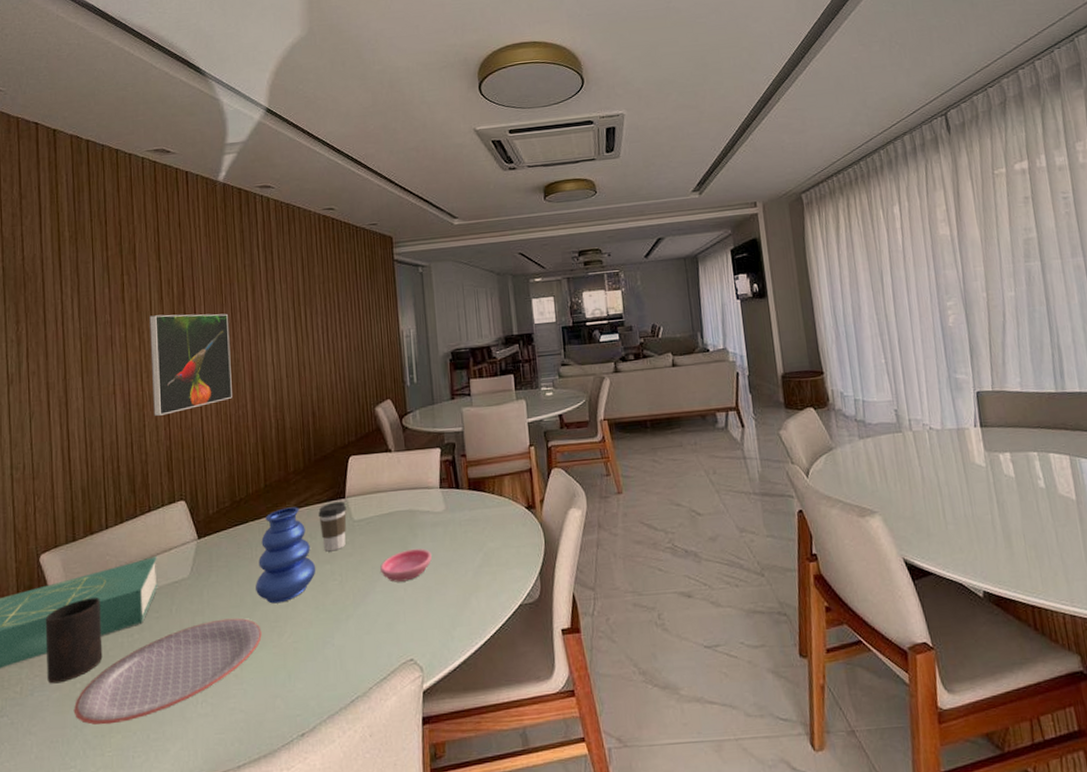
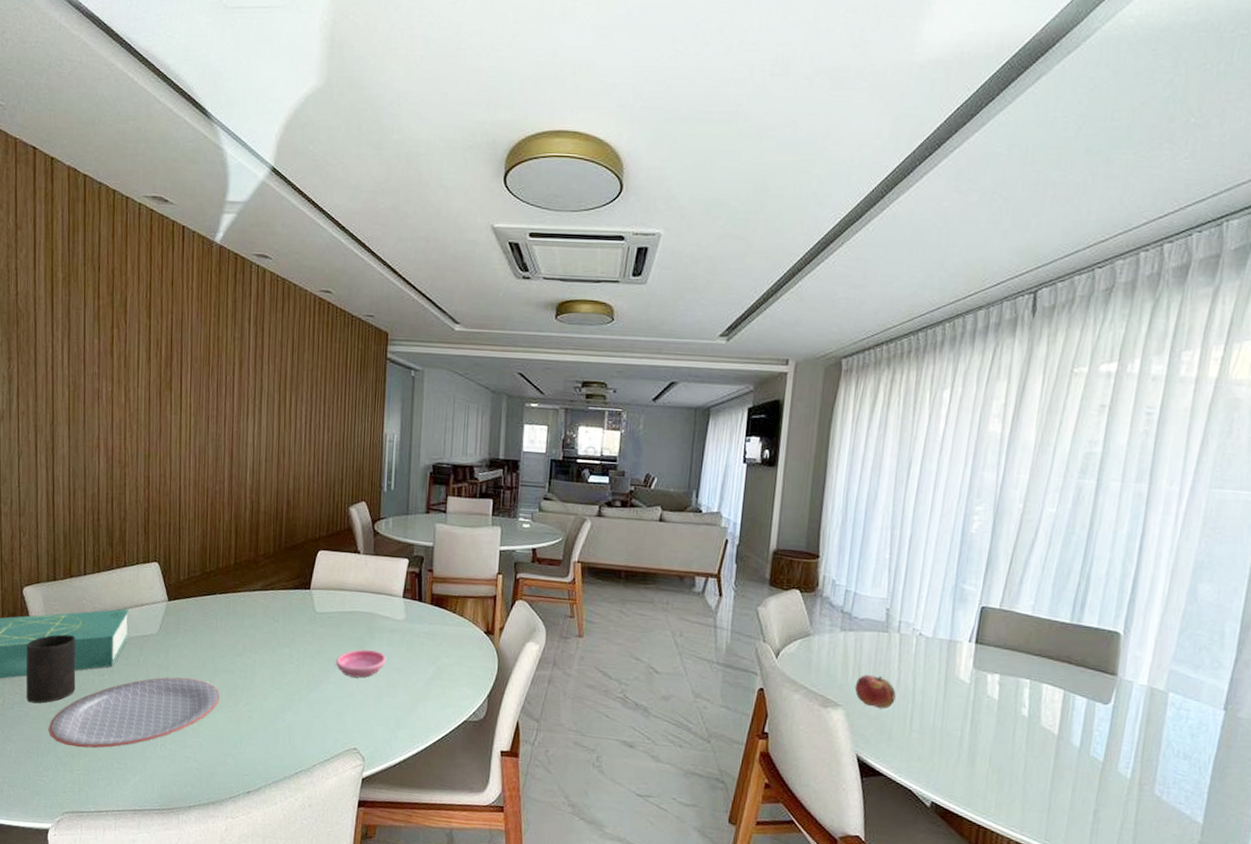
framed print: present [149,313,232,416] -> none [134,375,214,477]
vase: present [256,507,316,604] -> none [218,587,276,674]
coffee cup: present [318,501,347,552] -> none [283,591,310,637]
fruit: none [885,476,924,508] -> present [854,675,896,709]

